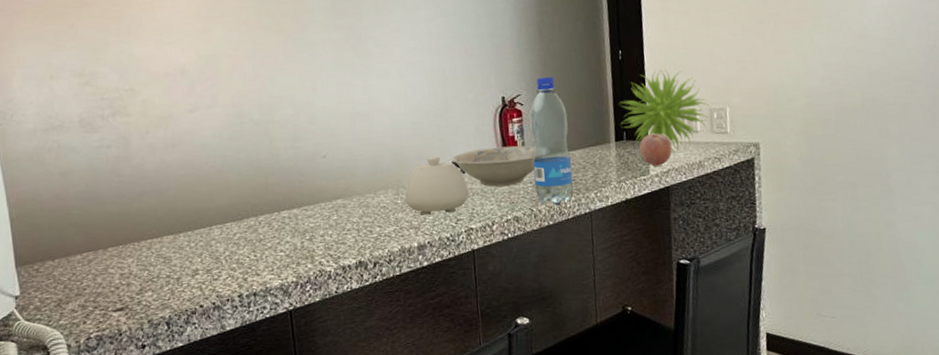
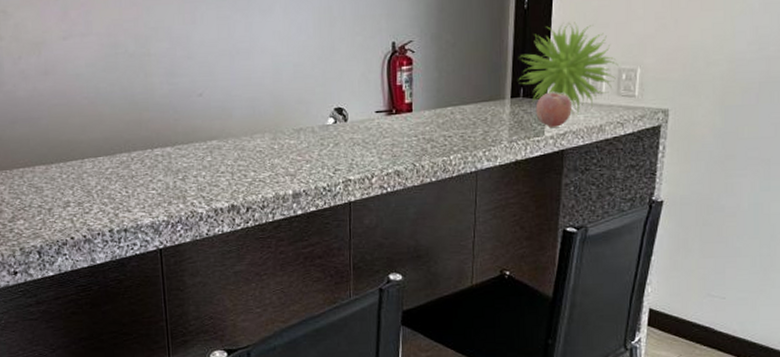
sugar bowl: present [404,156,469,216] -> none [282,102,350,163]
bowl: present [450,145,535,187] -> none [332,95,423,139]
bottle: present [529,77,573,205] -> none [419,23,462,162]

